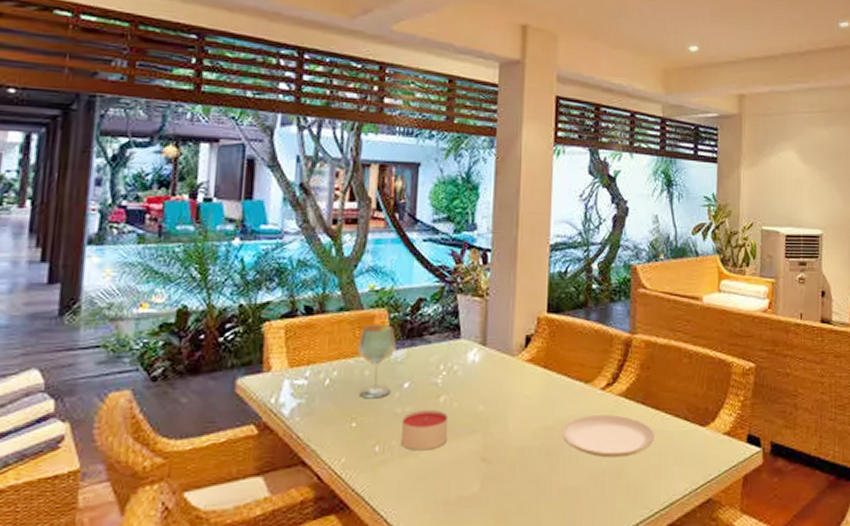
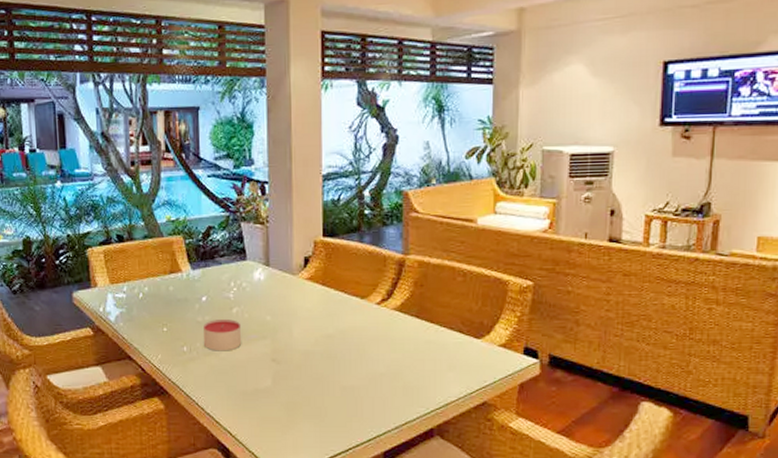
wine glass: present [358,325,397,399] -> none [162,249,193,309]
plate: present [562,415,656,458] -> none [341,326,431,363]

